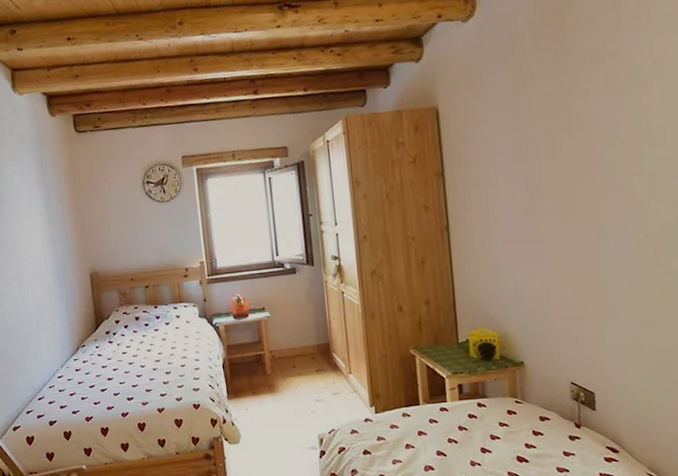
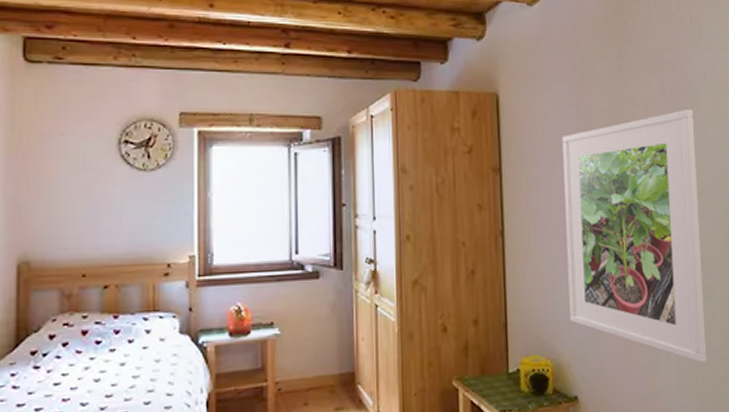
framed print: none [501,96,657,332] -> present [562,109,707,363]

